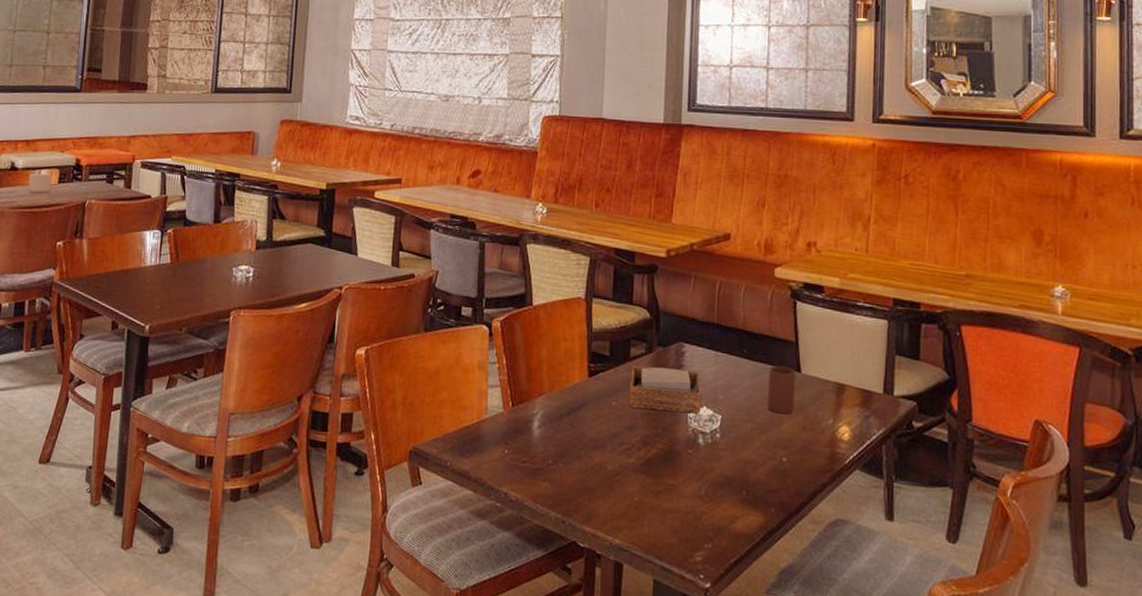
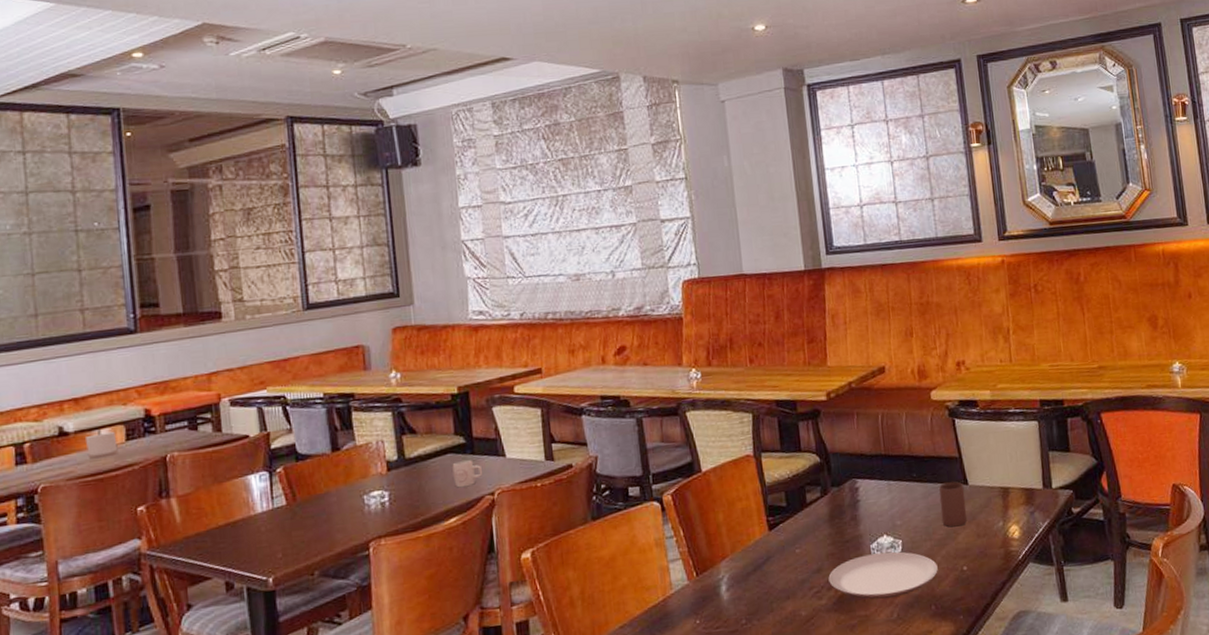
mug: none [309,252,336,278] -> present [452,460,483,488]
napkin holder: present [628,365,702,414] -> none [809,503,882,552]
plate: none [640,422,755,473] -> present [828,551,938,599]

